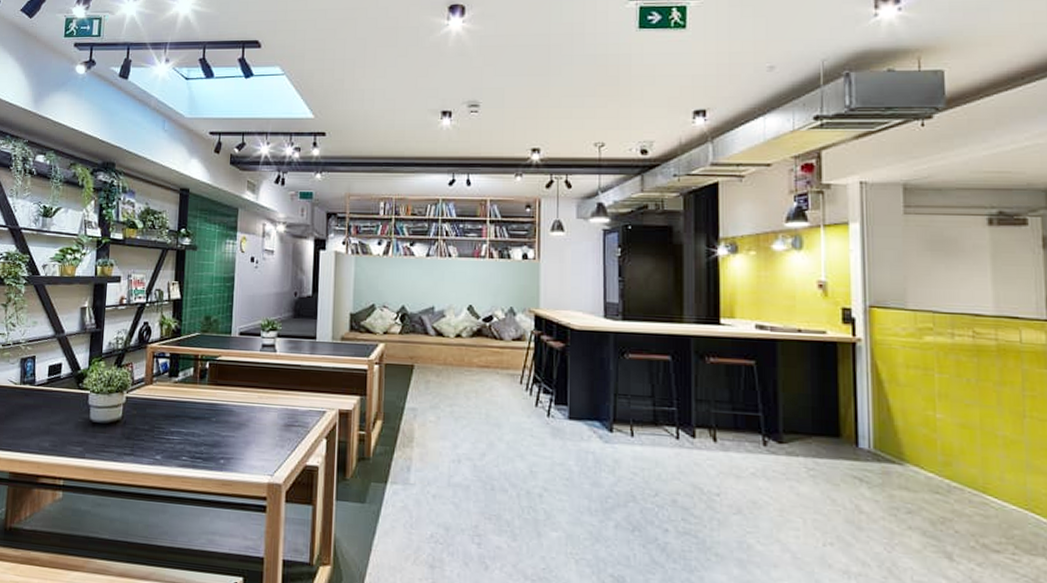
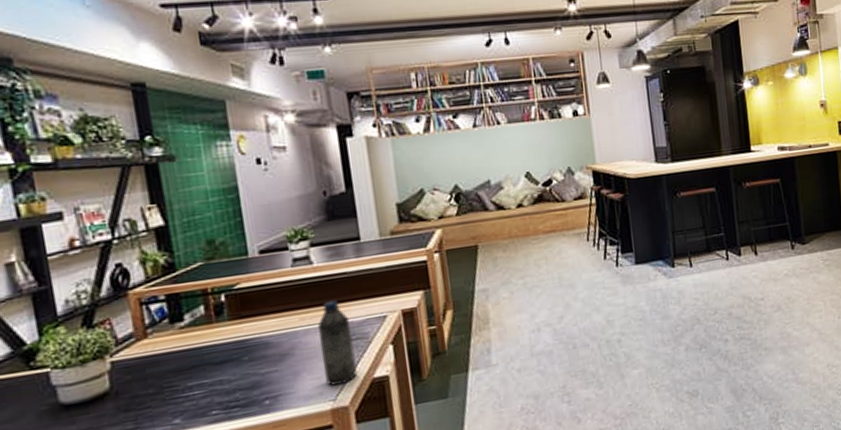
water bottle: none [269,387,296,463] -> present [317,300,358,386]

